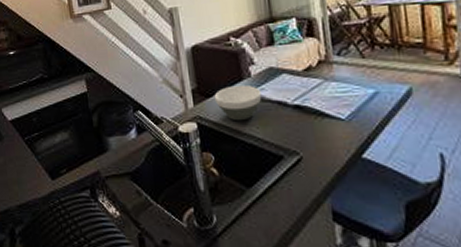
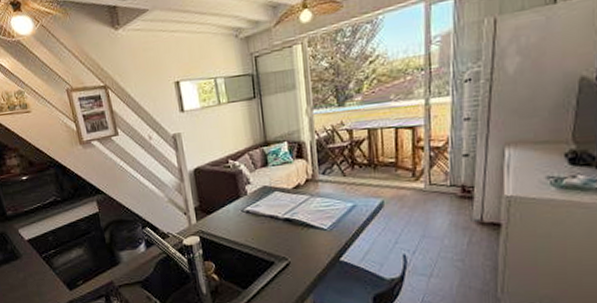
bowl: present [214,84,262,121] -> none [214,202,257,234]

